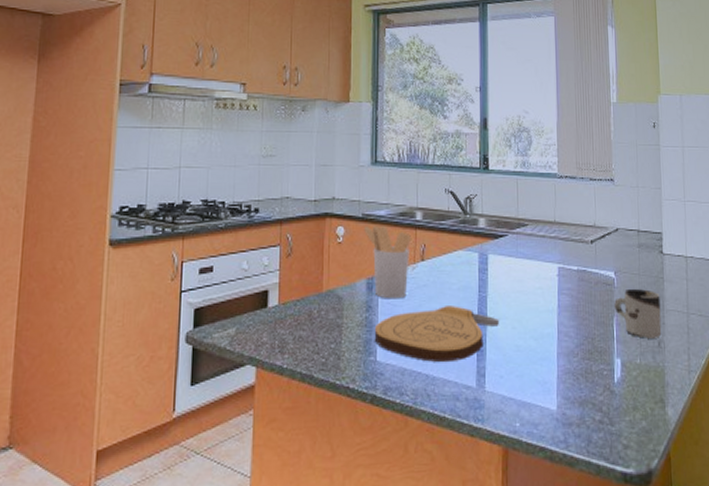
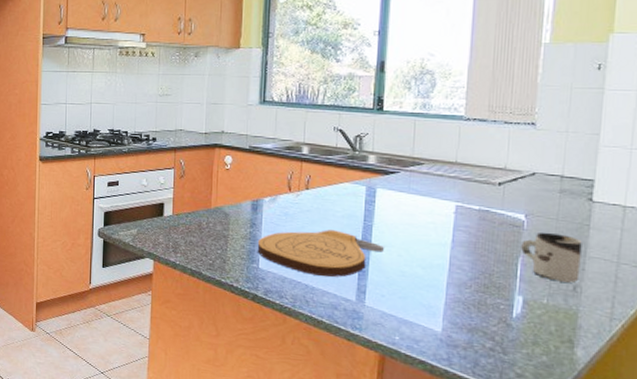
utensil holder: present [363,225,411,299] -> none [249,156,296,220]

